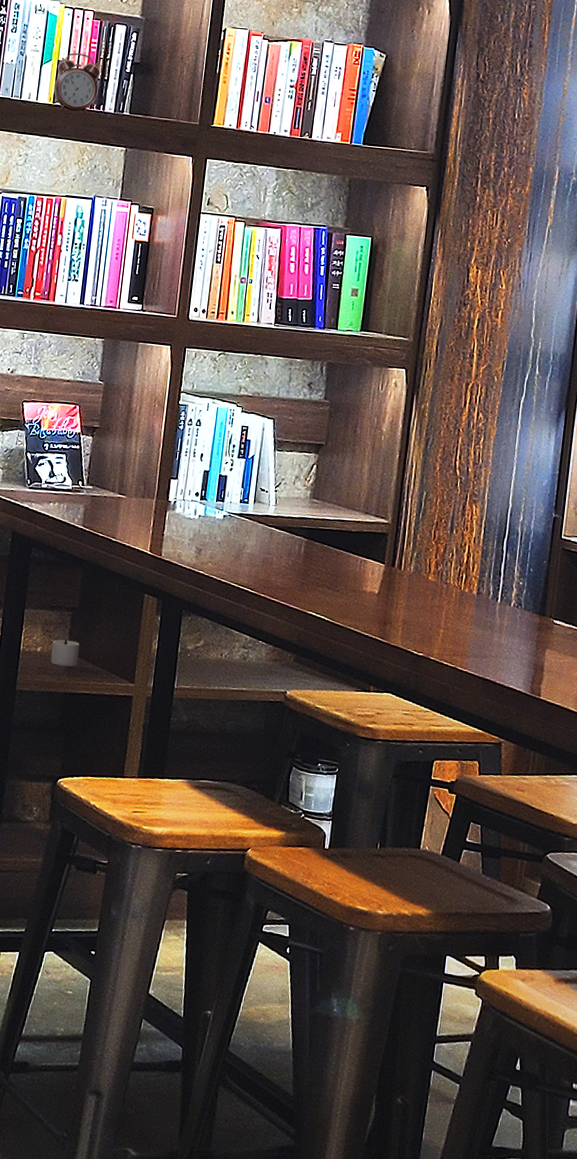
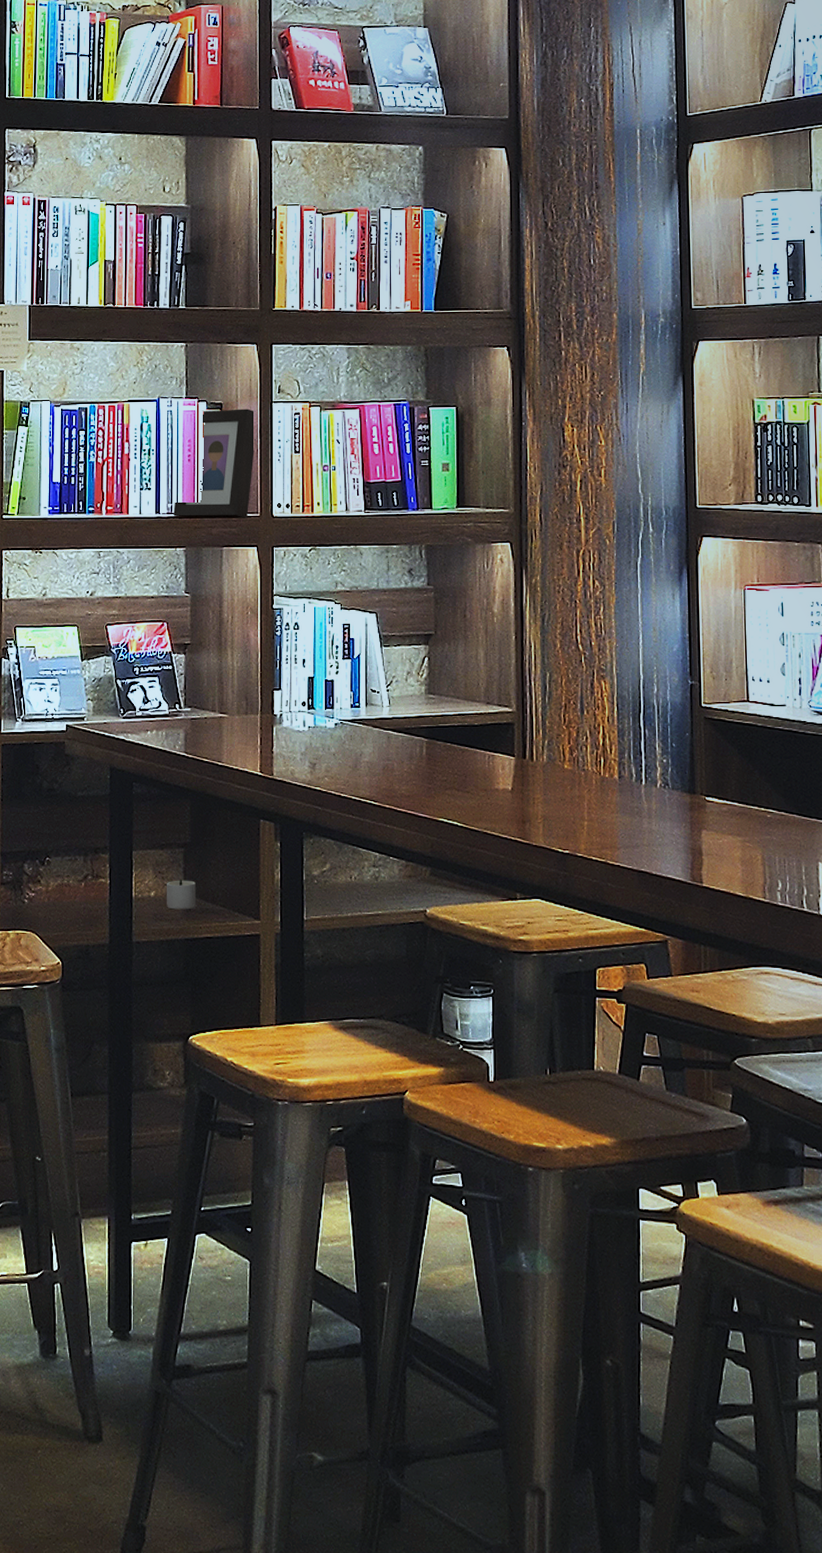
alarm clock: present [53,52,101,115] -> none [103,250,150,314]
picture frame: none [96,213,184,318] -> present [173,408,256,519]

